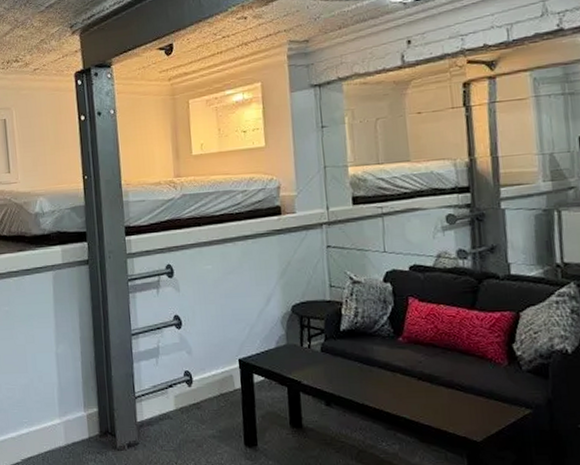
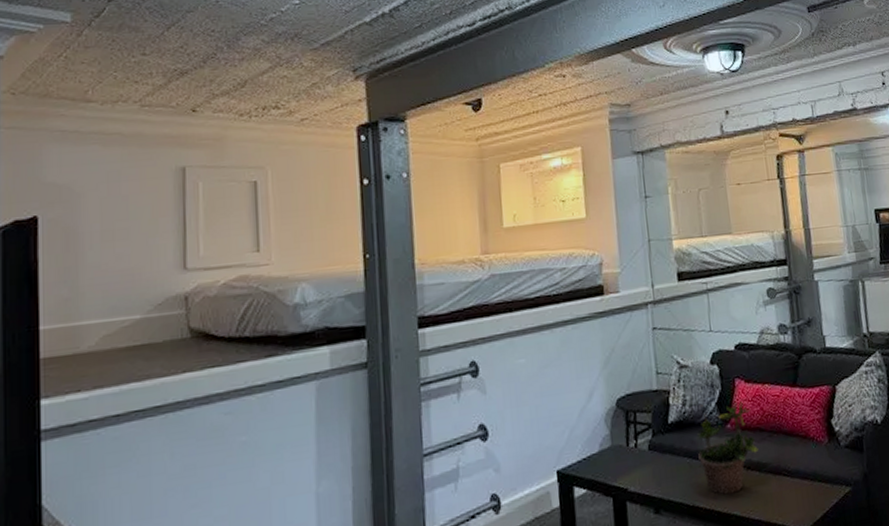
potted plant: none [369,317,431,400] -> present [697,401,759,496]

